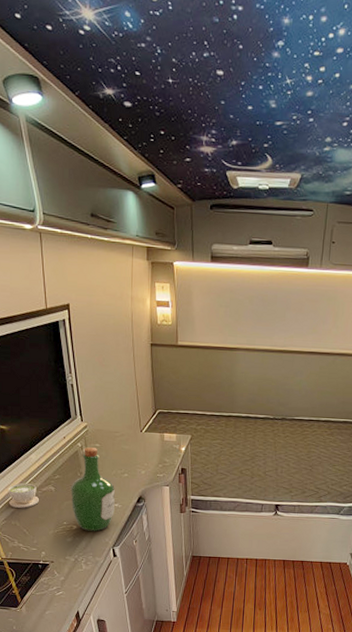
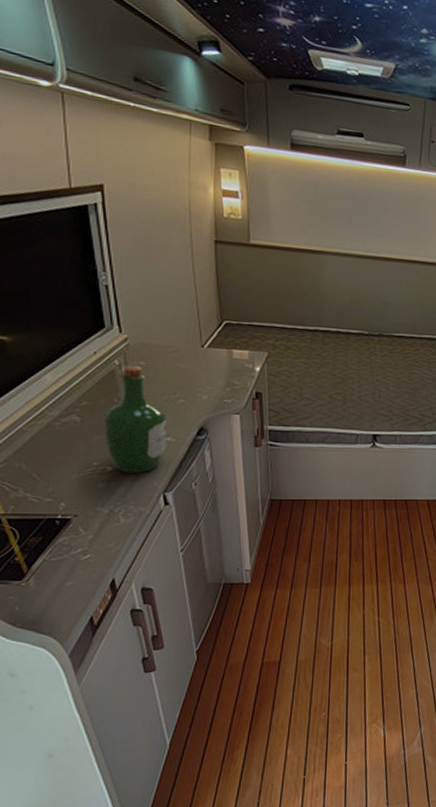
coffee cup: present [8,482,40,508] -> none [9,411,58,446]

